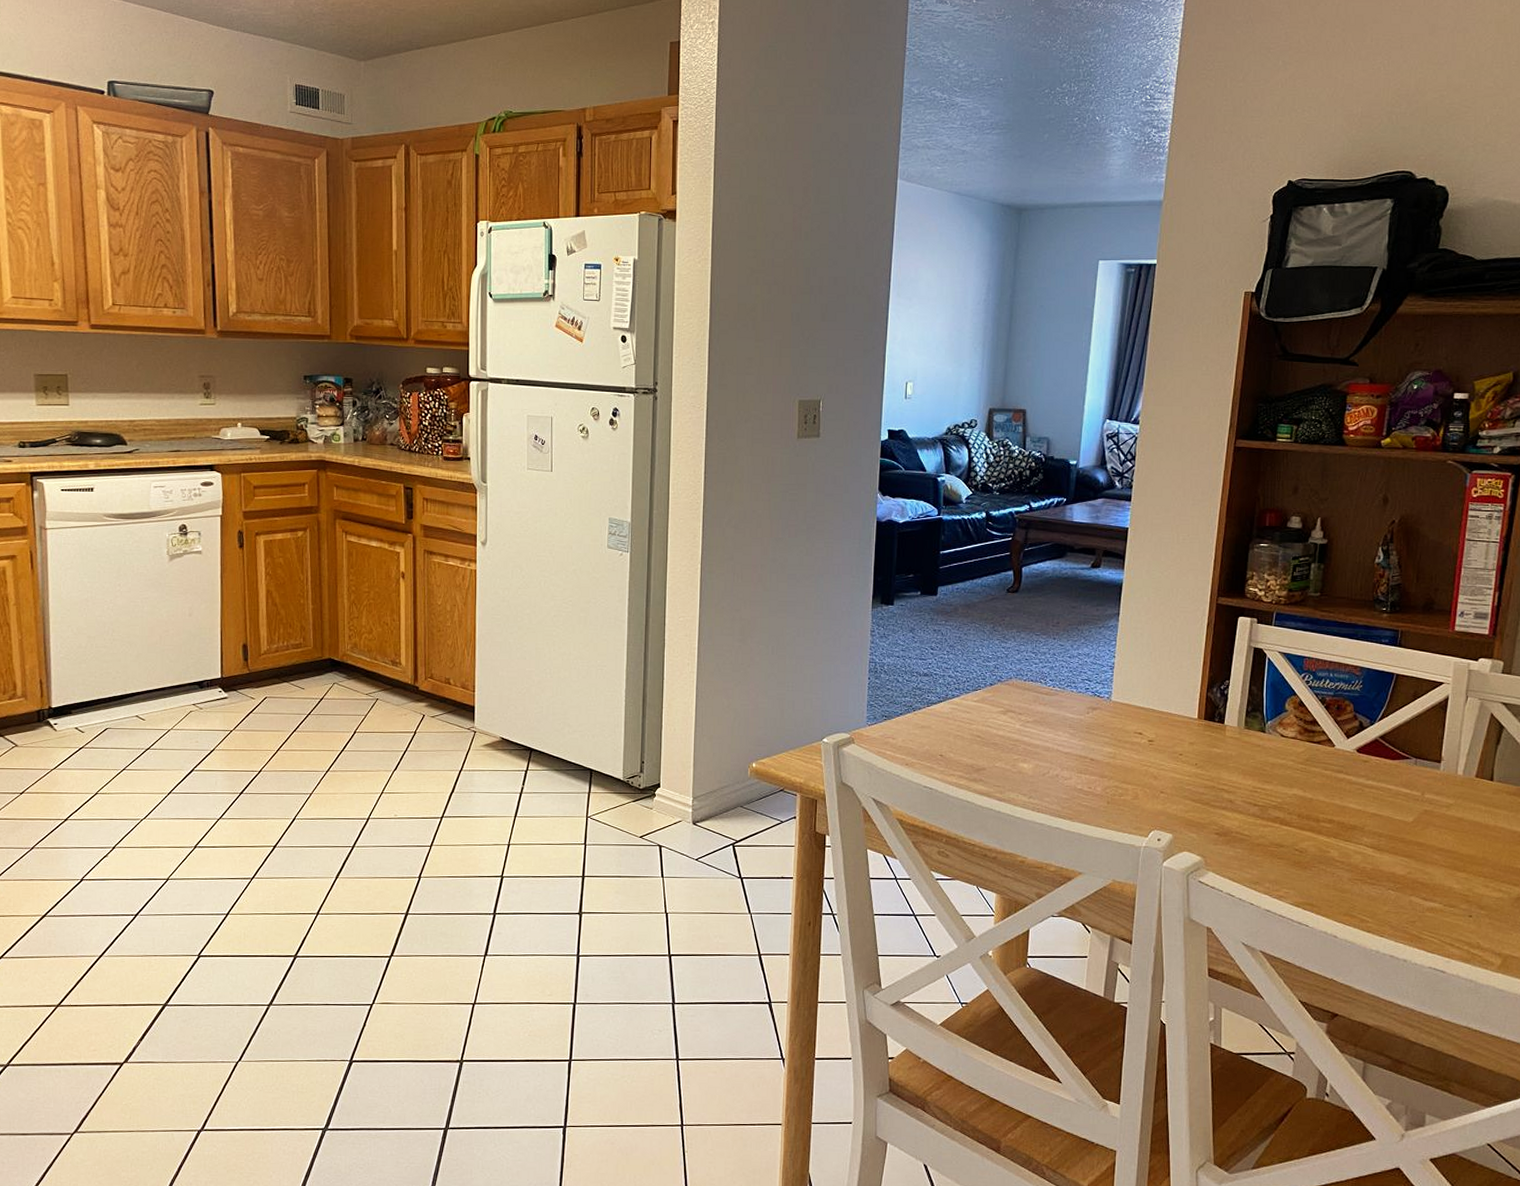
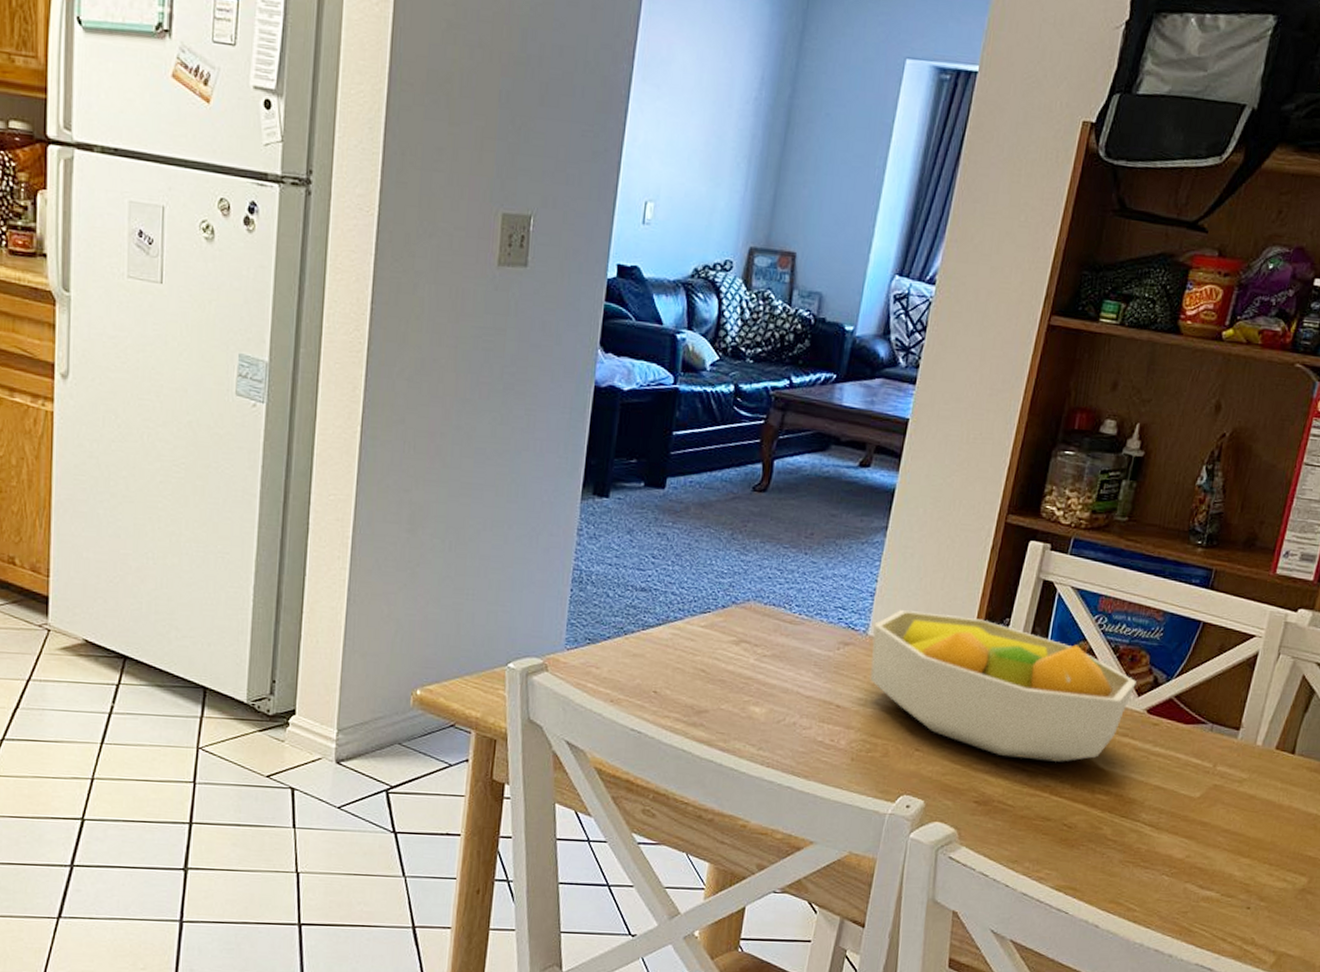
fruit bowl: none [1115,679,1344,798] -> present [870,610,1136,763]

